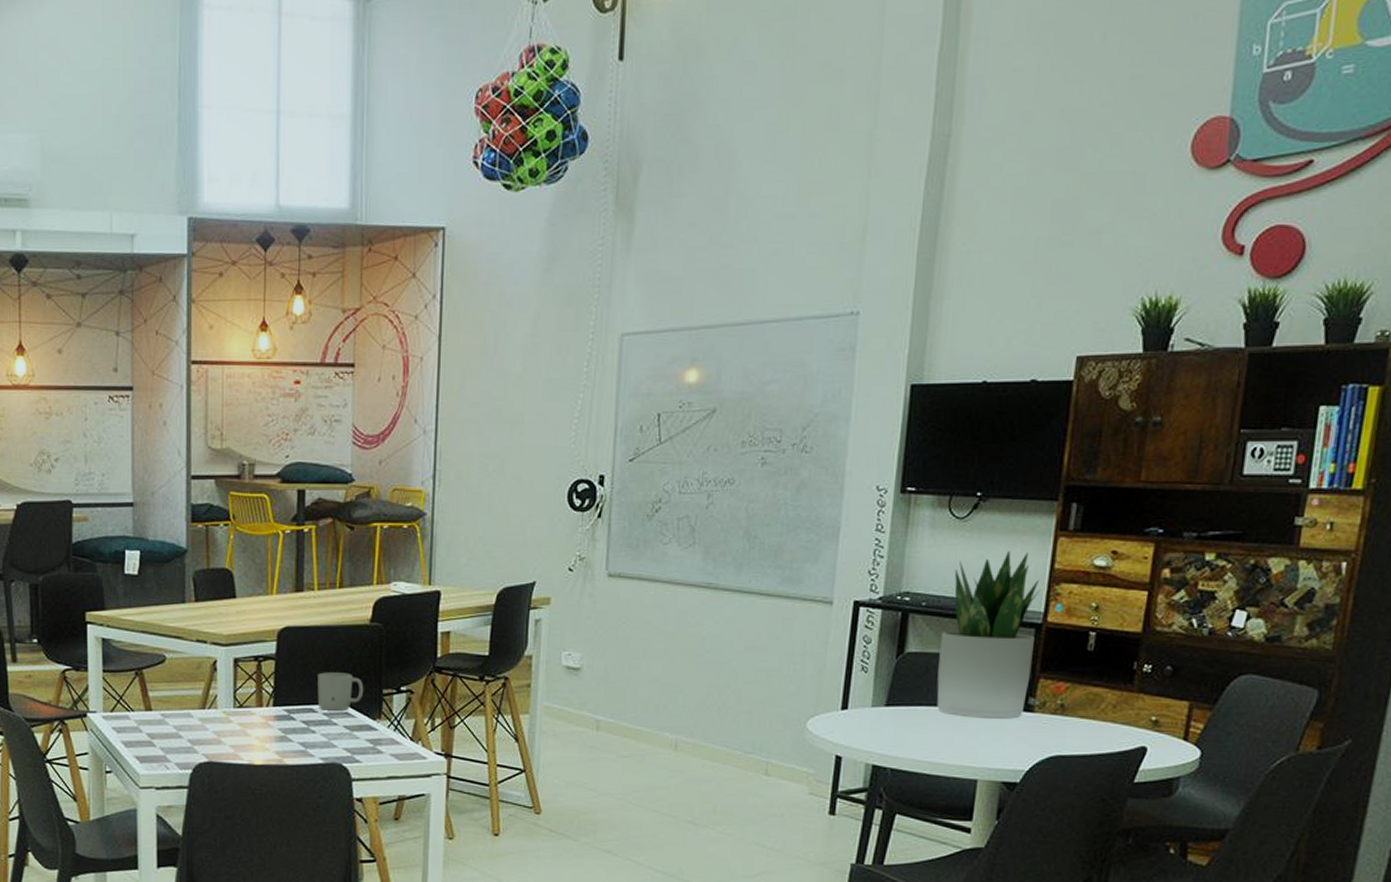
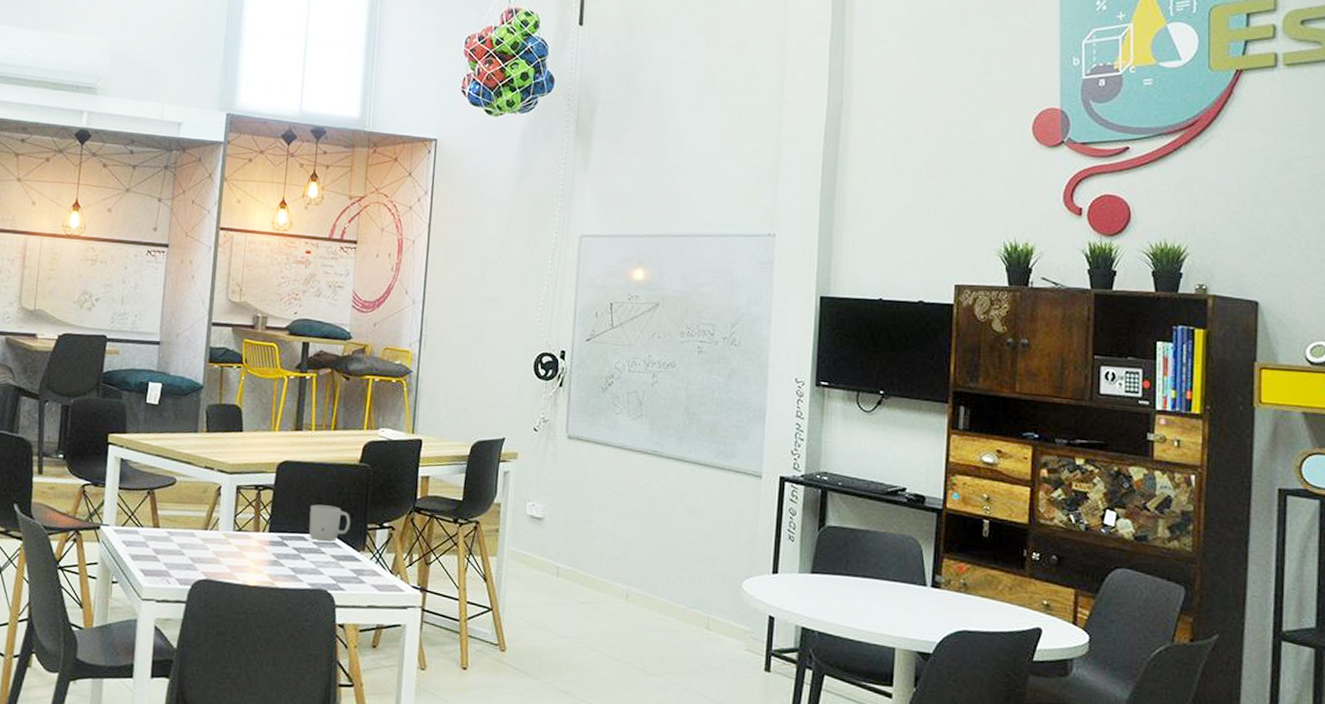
planter: present [936,551,1040,720] -> none [855,443,939,594]

